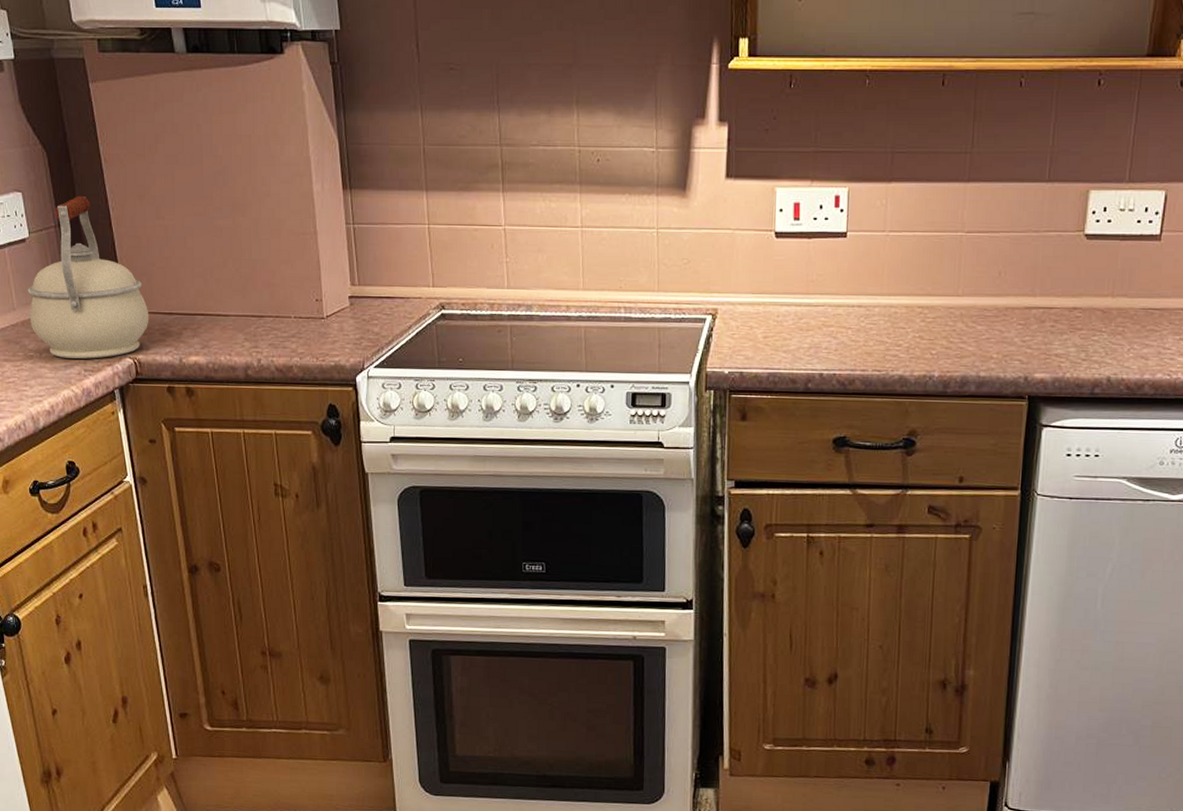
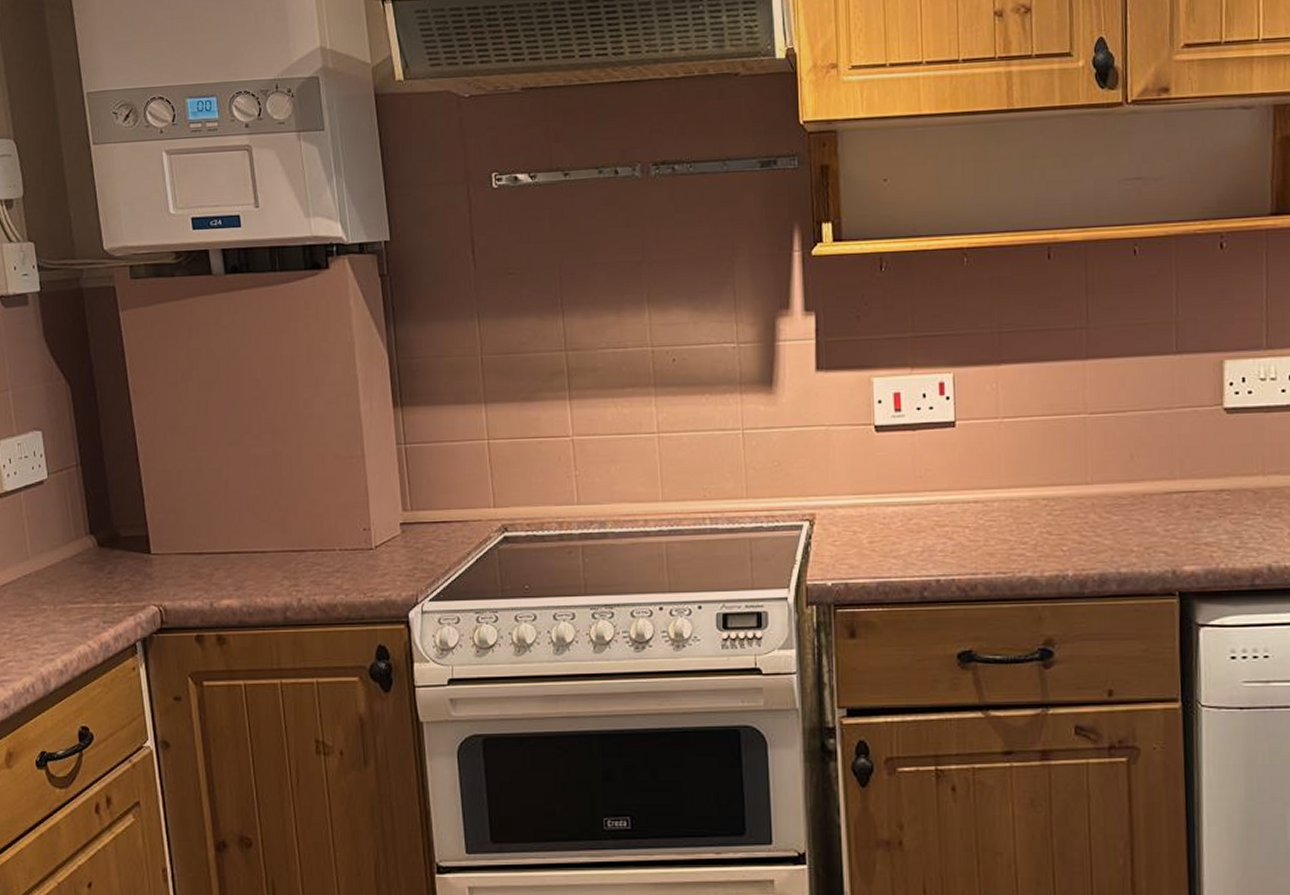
kettle: present [27,195,149,359] -> none [43,430,178,610]

